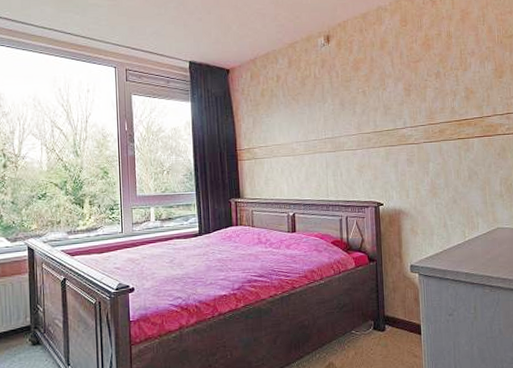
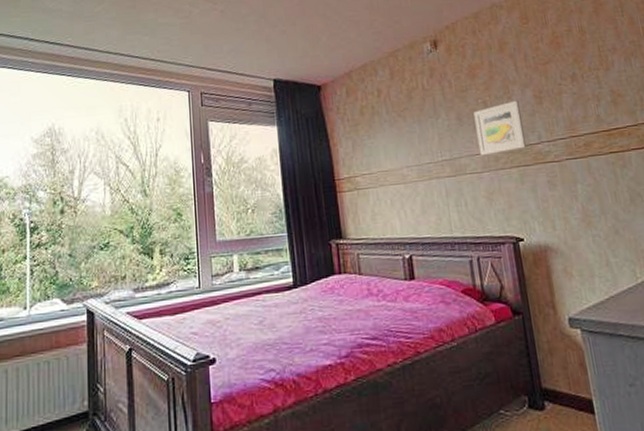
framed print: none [354,91,394,137] -> present [473,100,527,156]

